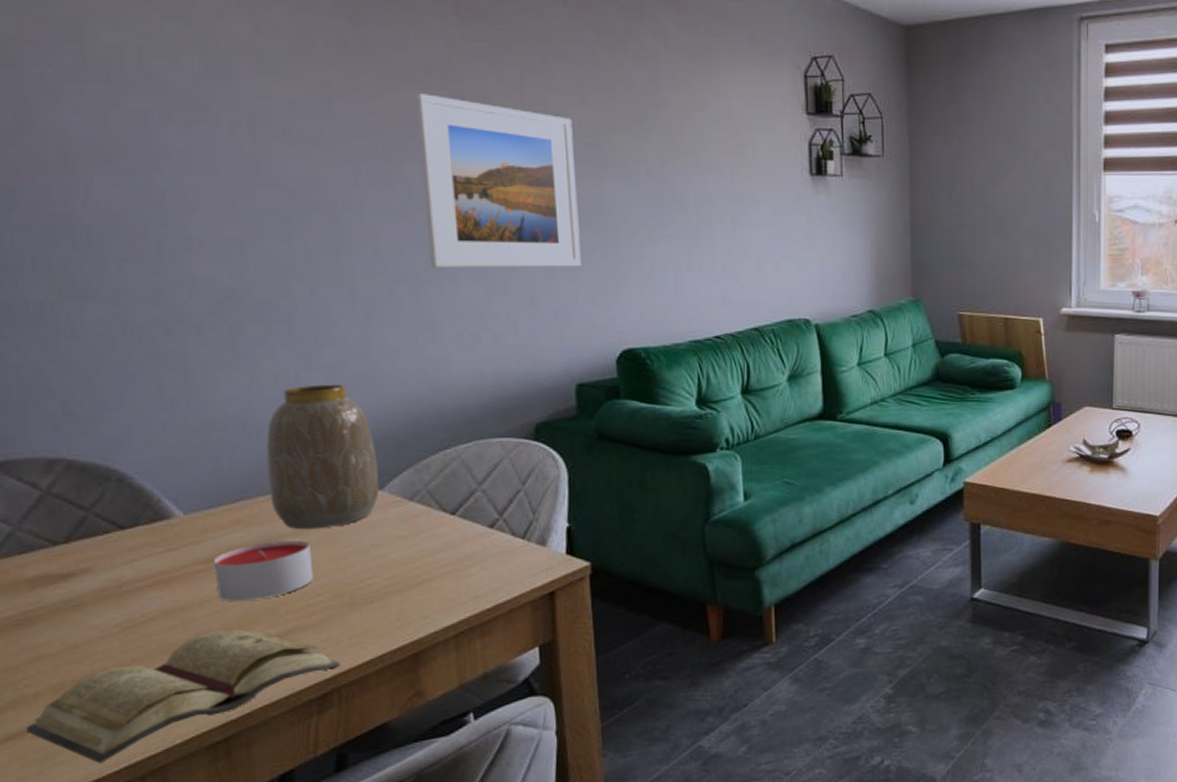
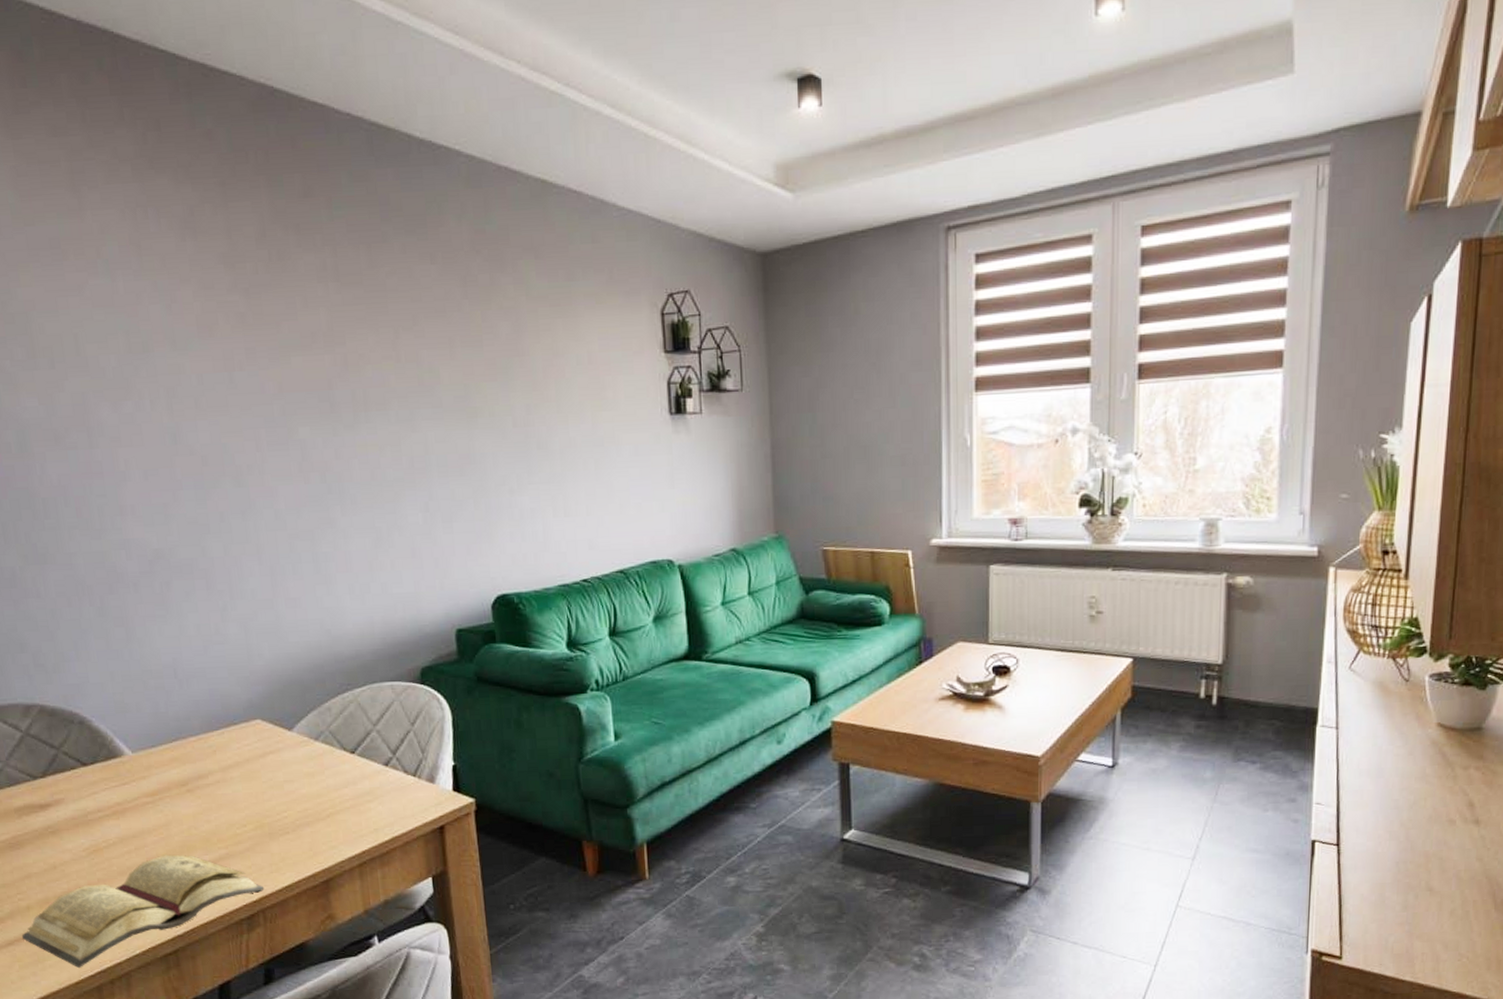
candle: present [214,540,313,601] -> none [158,776,238,830]
vase: present [266,384,380,530] -> none [194,634,290,767]
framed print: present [415,93,581,268] -> none [304,359,456,523]

